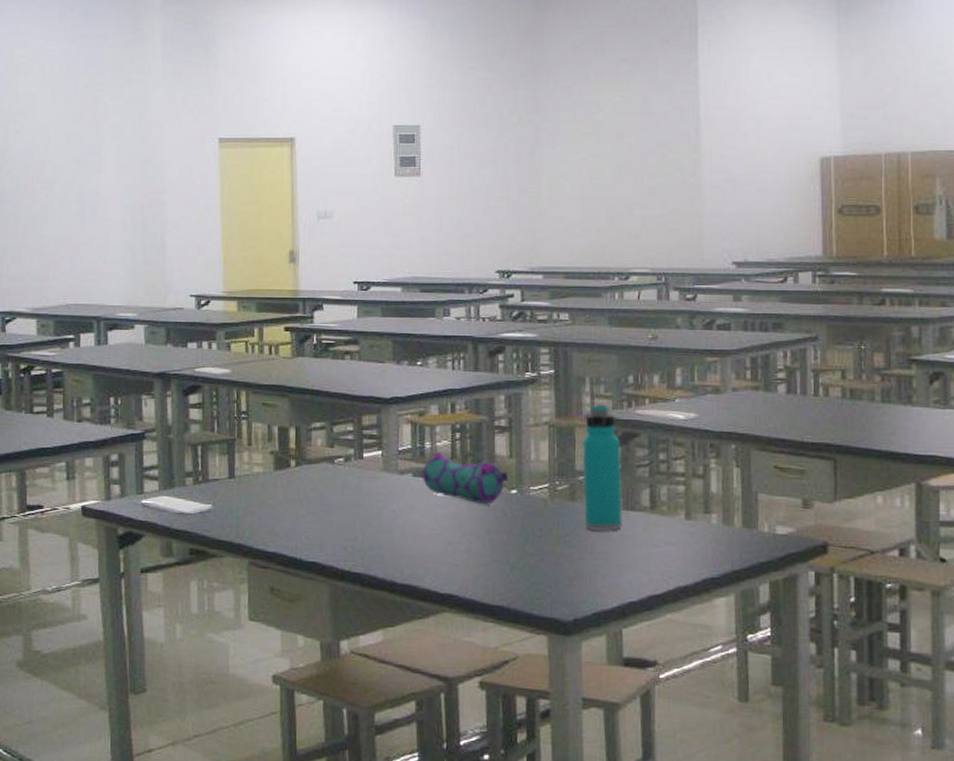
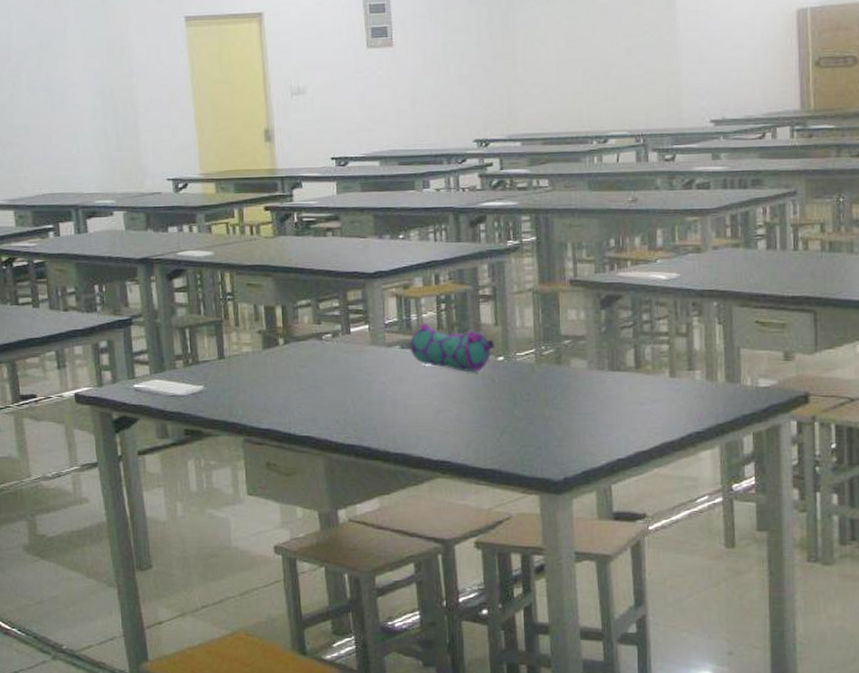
water bottle: present [582,404,624,532] -> none [566,268,609,393]

